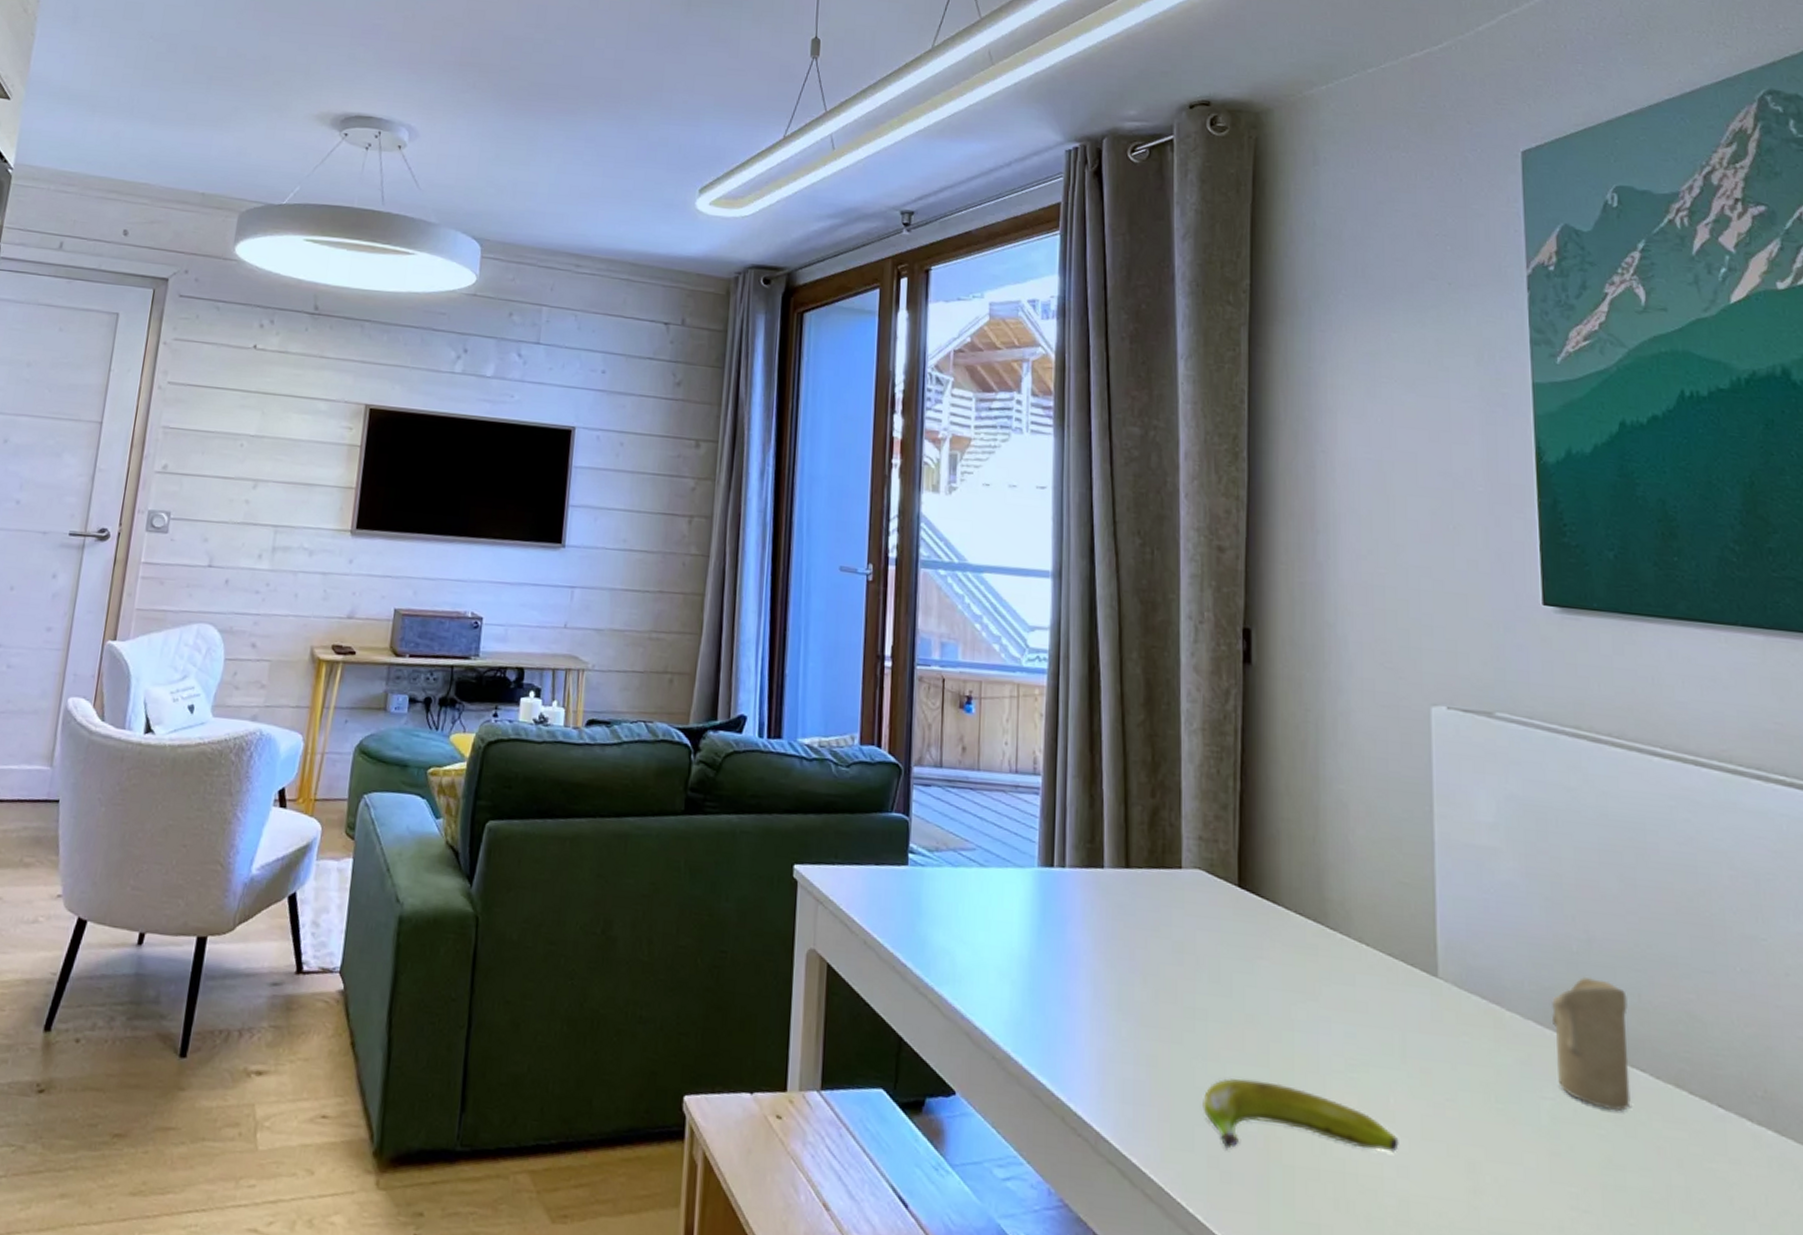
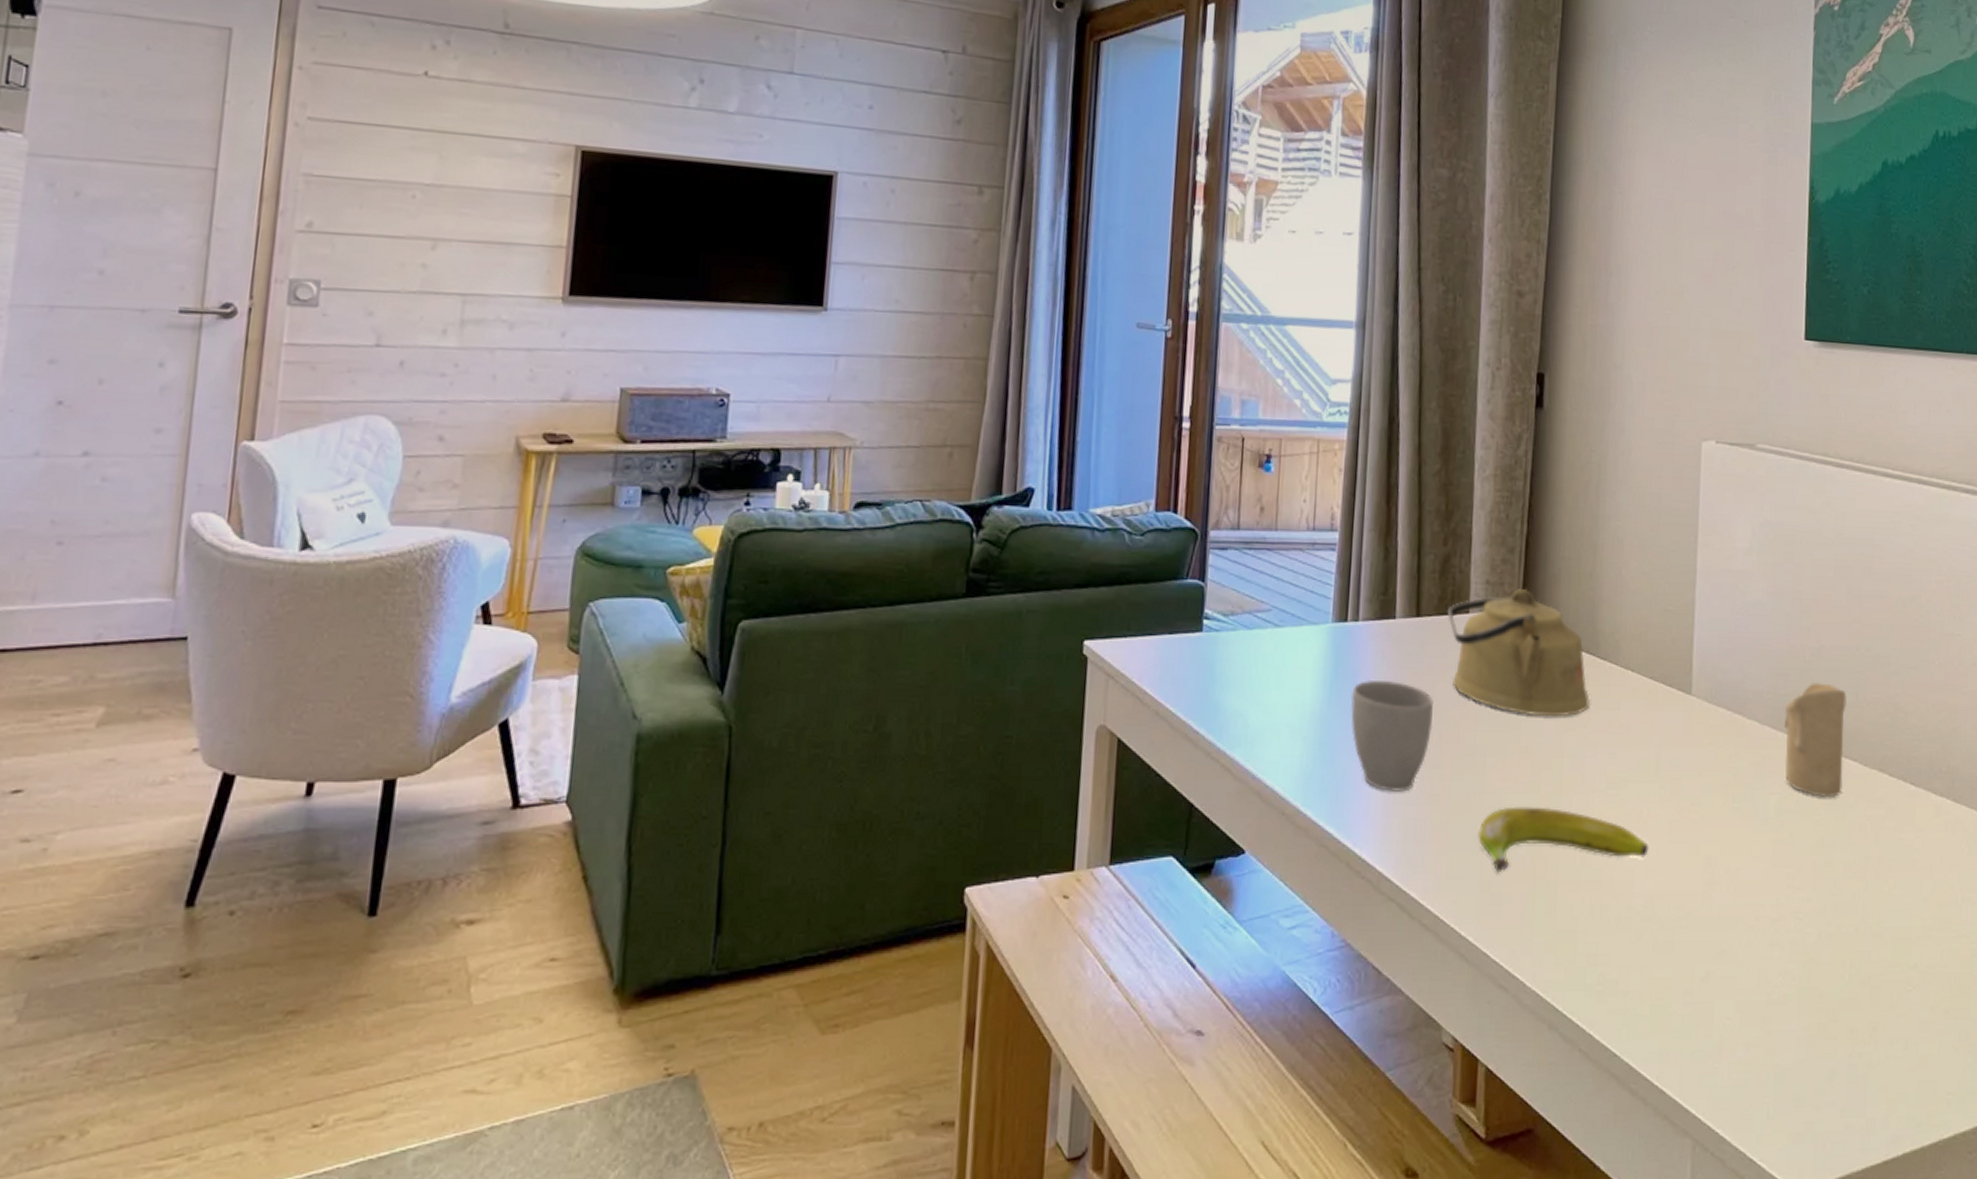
mug: none [1059,928,1148,1049] -> present [1350,679,1433,792]
kettle: none [1158,848,1320,988] -> present [1447,589,1590,717]

